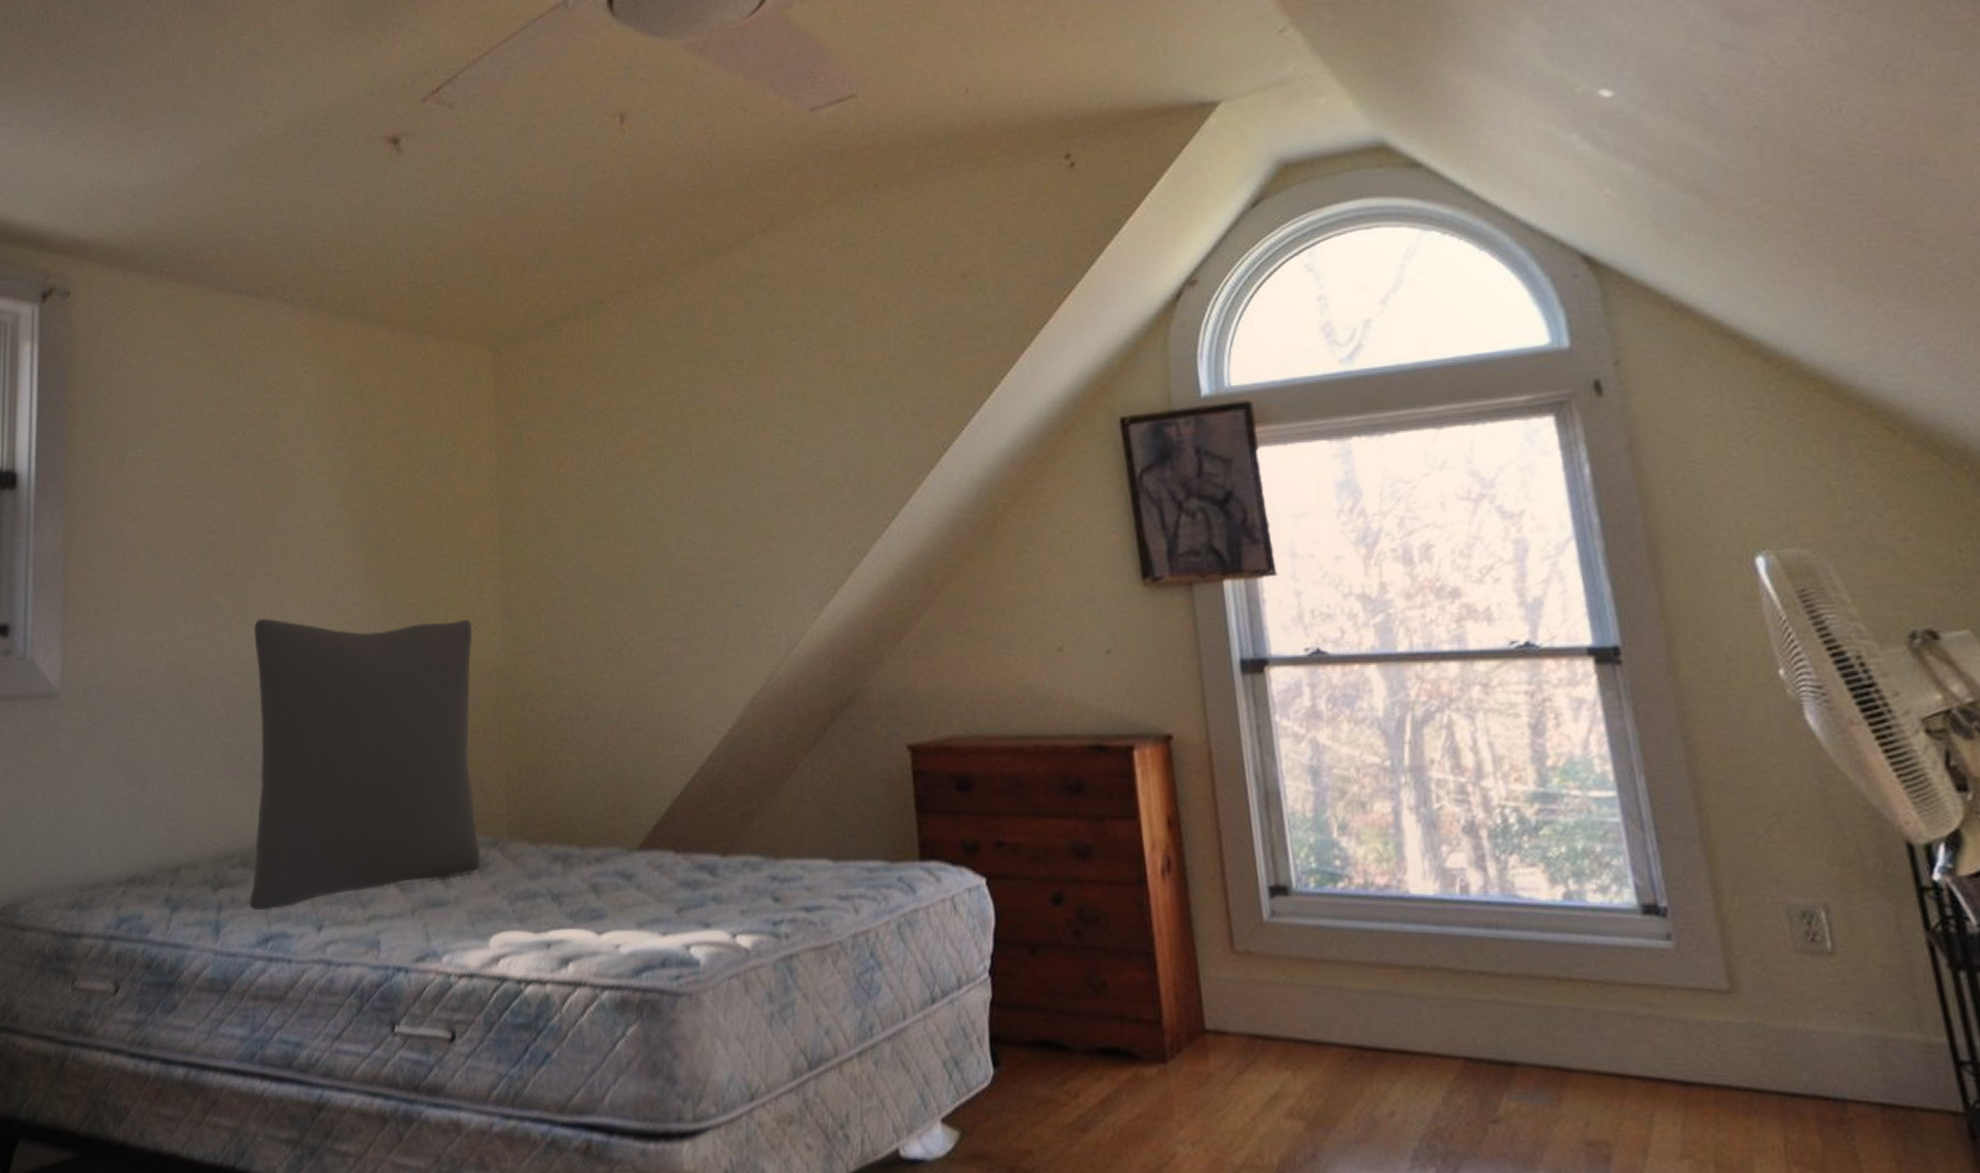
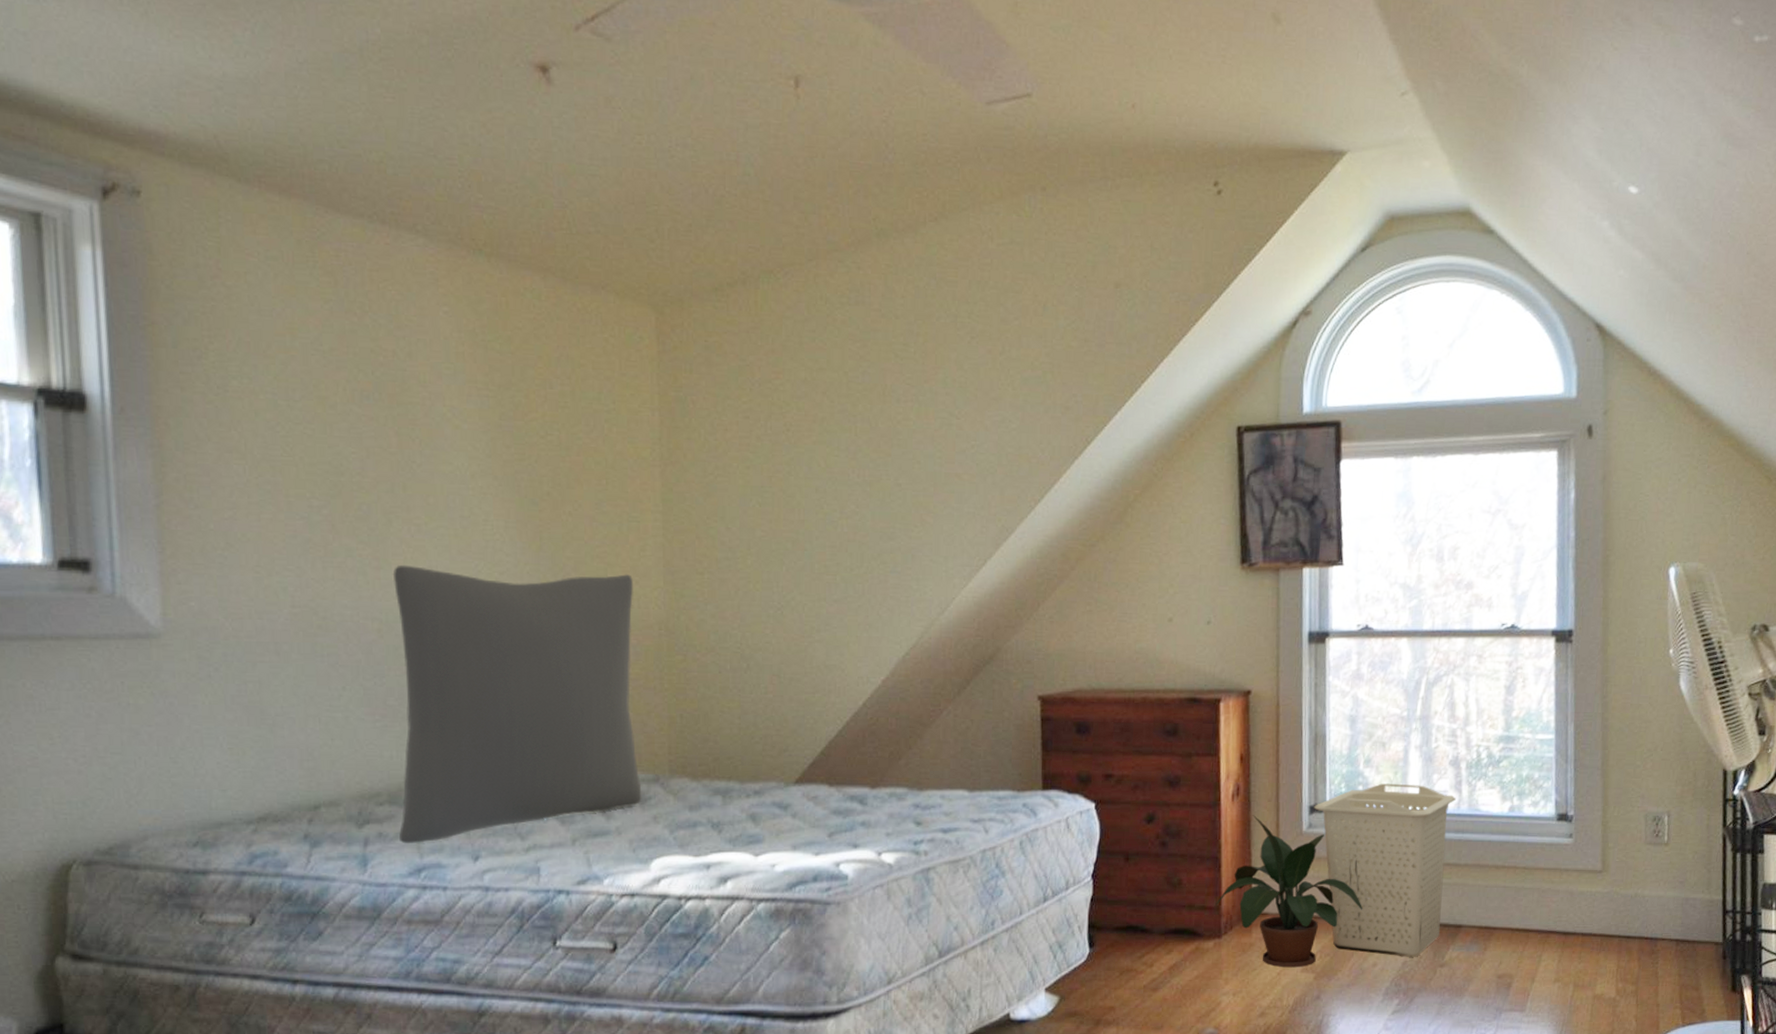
potted plant: none [1154,897,1364,1112] -> present [1215,815,1363,968]
laundry basket: none [1275,857,1484,1106] -> present [1314,783,1456,957]

